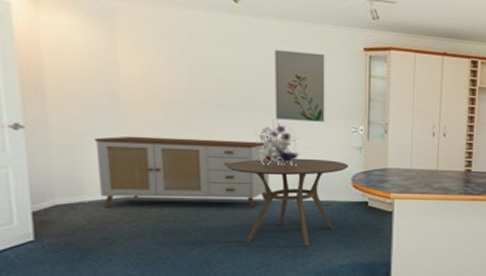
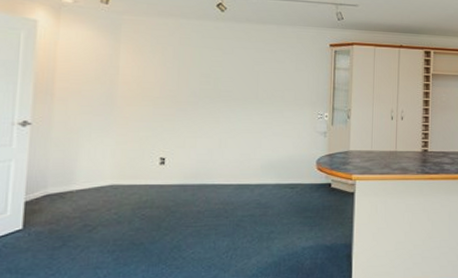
sideboard: present [95,136,269,208] -> none [88,128,242,196]
dining table: present [226,158,348,247] -> none [203,144,314,230]
bouquet: present [255,121,299,166] -> none [231,110,270,151]
wall art: present [274,49,325,122] -> none [250,48,296,110]

